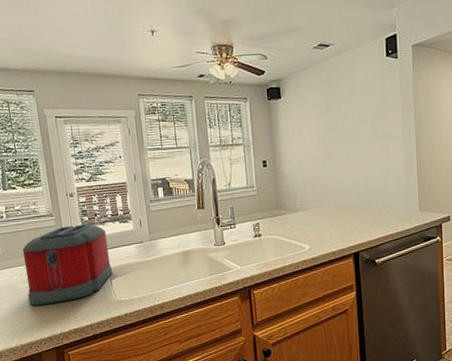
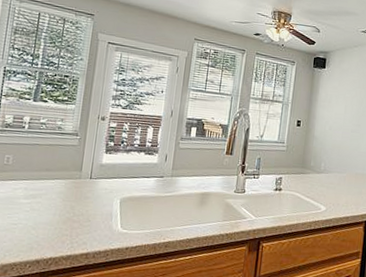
toaster: present [22,224,113,306] -> none [25,148,128,225]

